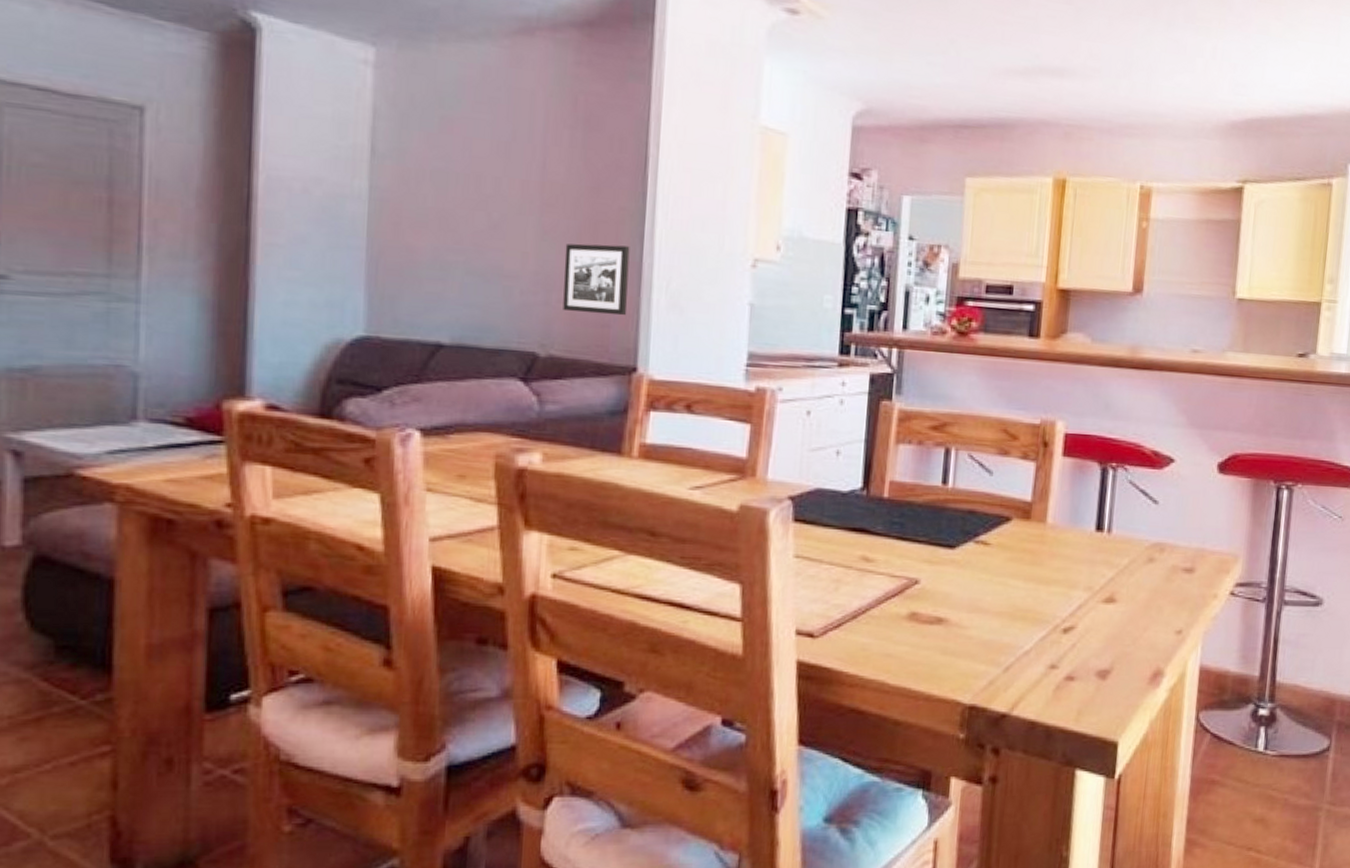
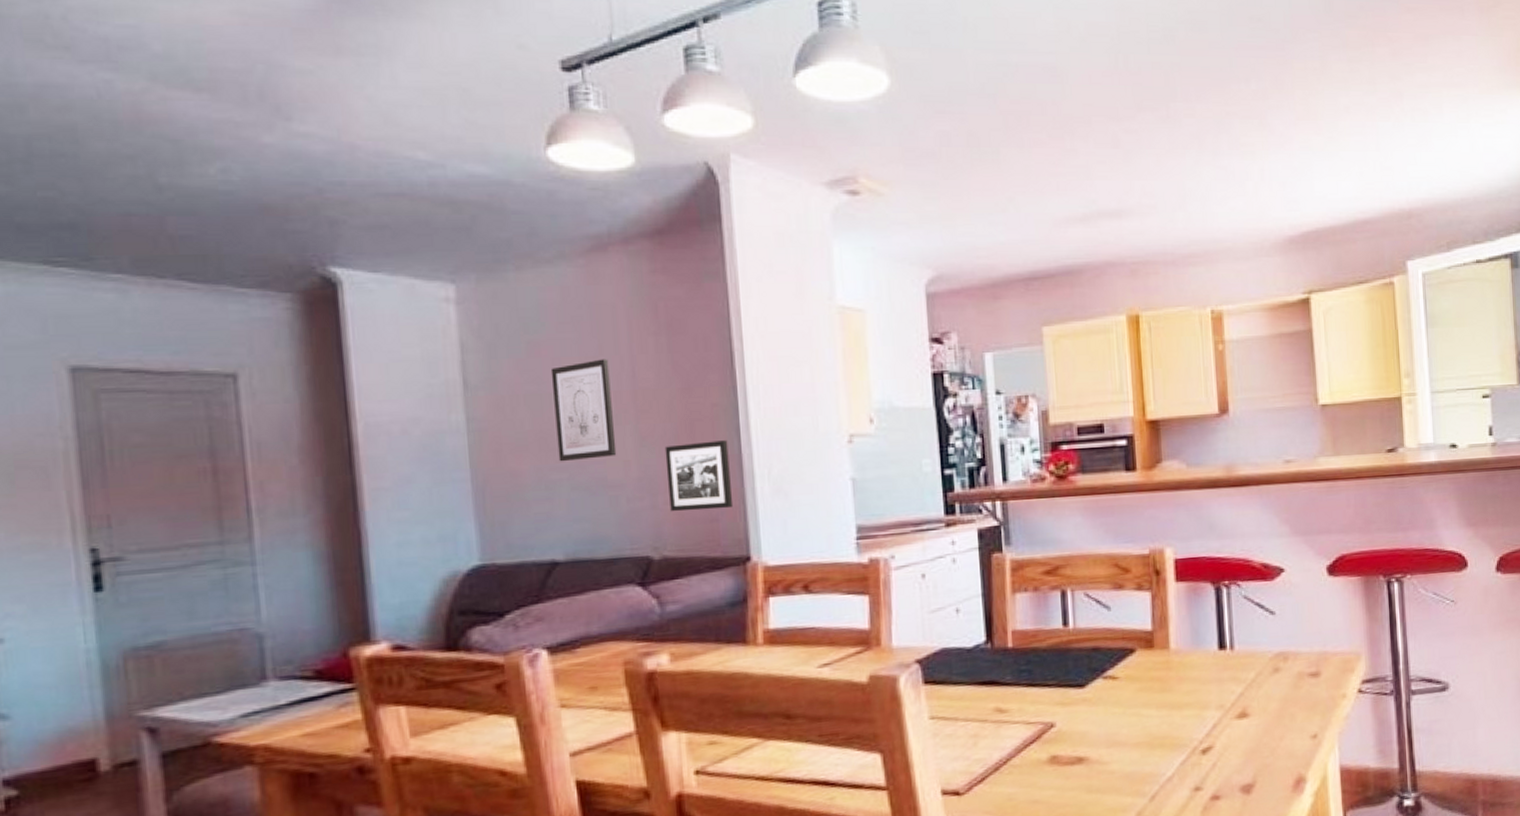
wall art: none [457,145,521,246] -> present [550,359,617,462]

